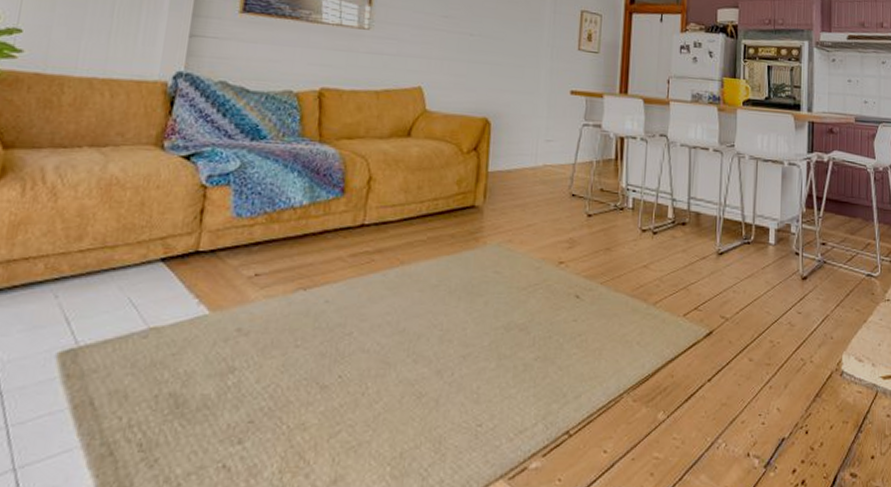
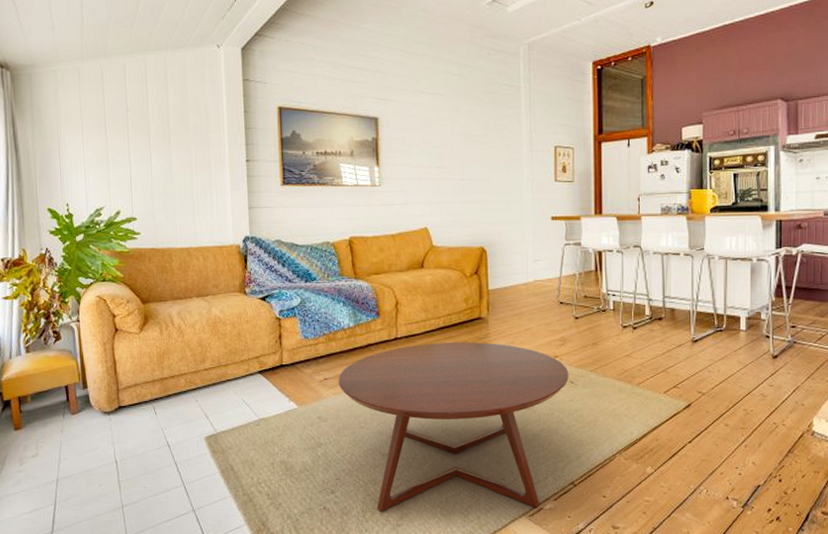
coffee table: none [274,234,575,473] -> present [338,341,569,512]

